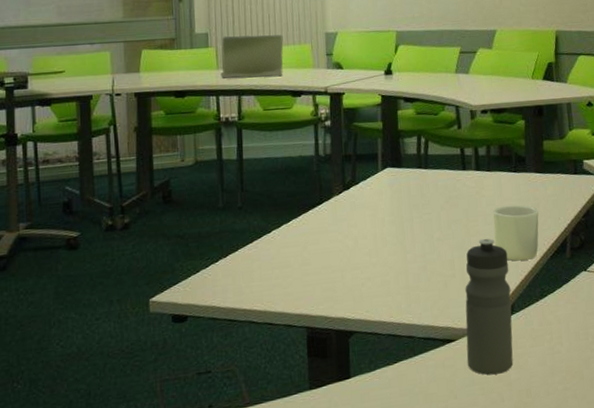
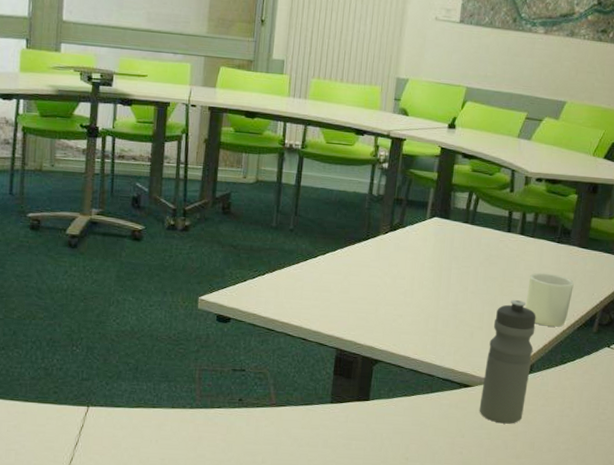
laptop: present [220,34,283,79] -> none [291,65,355,114]

